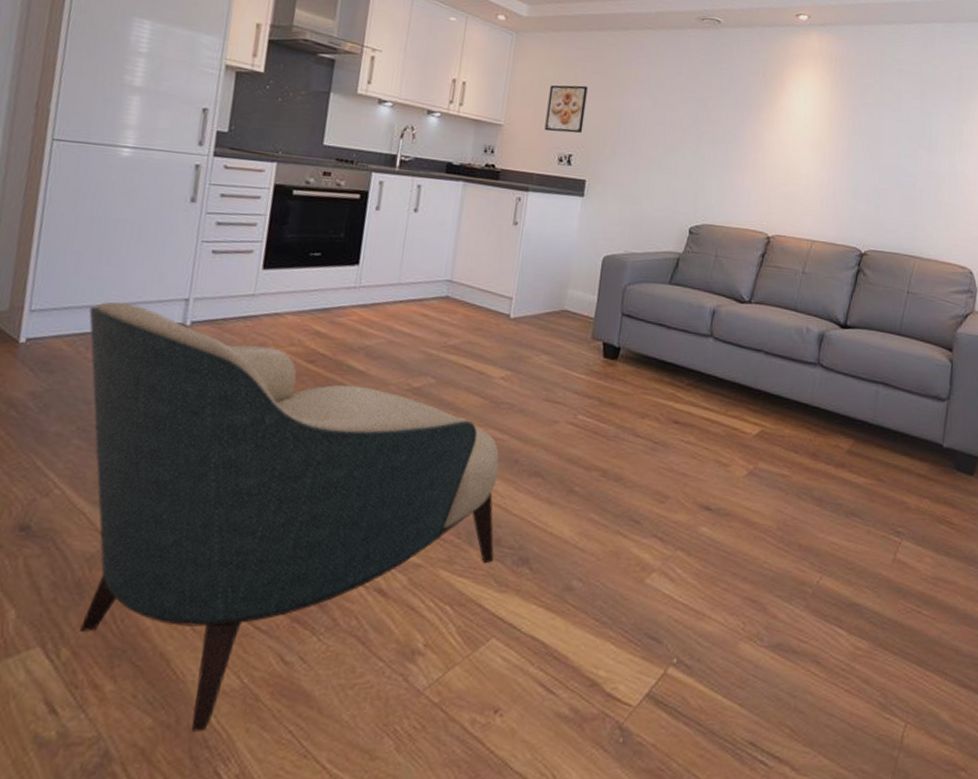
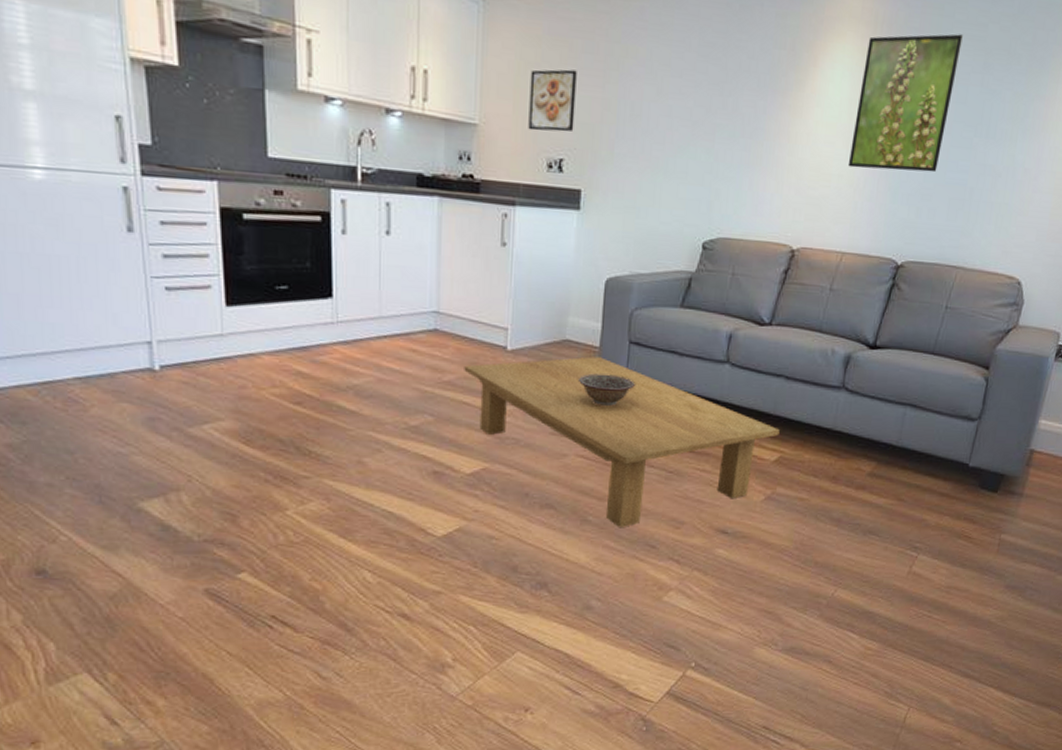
armchair: present [80,301,500,732] -> none [45,347,512,735]
coffee table: none [469,326,761,500] -> present [464,356,780,527]
decorative bowl: none [572,342,627,374] -> present [577,373,636,406]
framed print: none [813,69,902,176] -> present [847,34,963,173]

